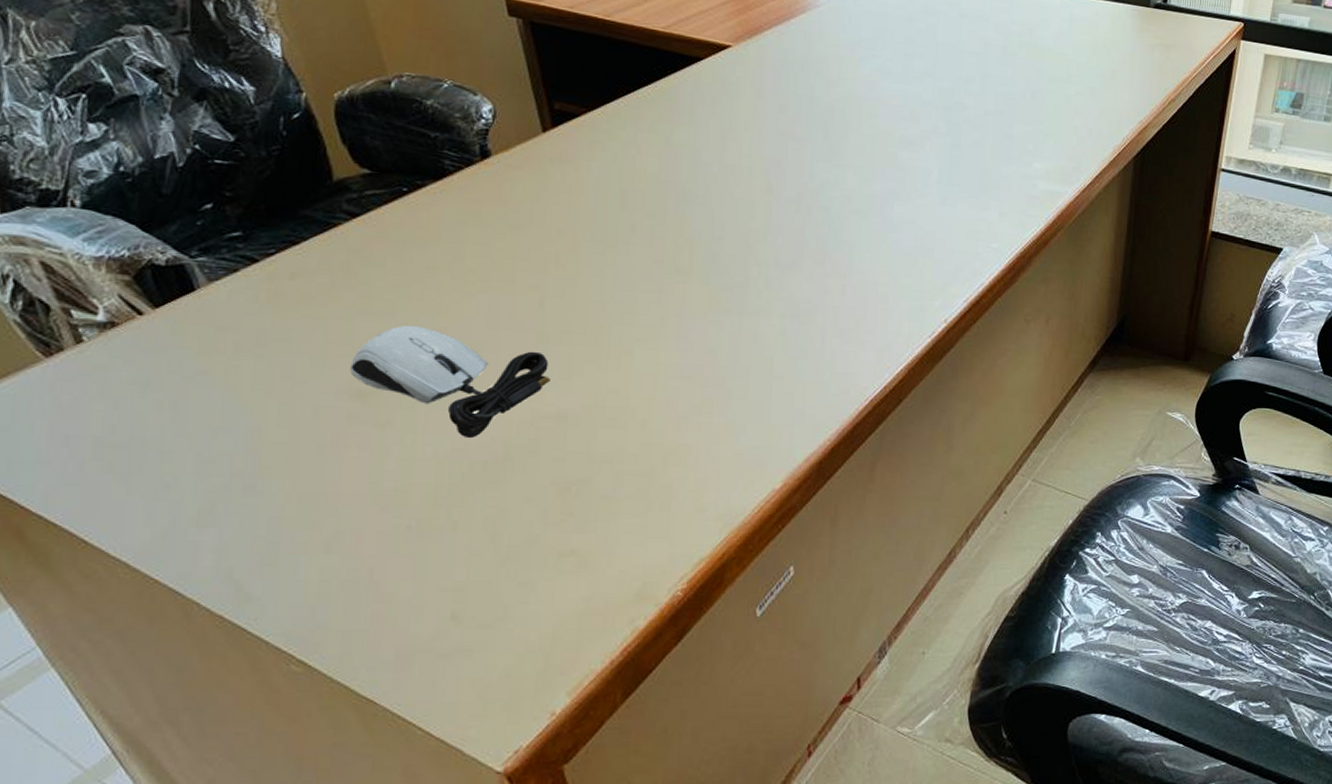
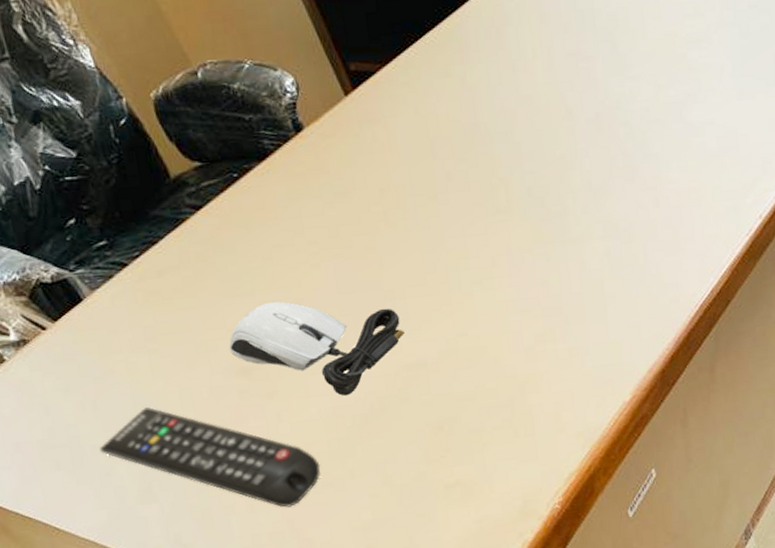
remote control: none [165,418,421,554] -> present [100,407,321,508]

